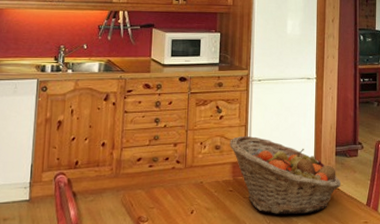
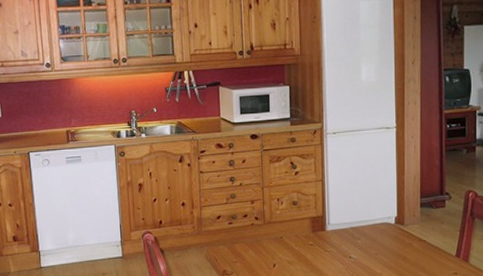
fruit basket: present [230,135,342,215] -> none [307,190,428,267]

